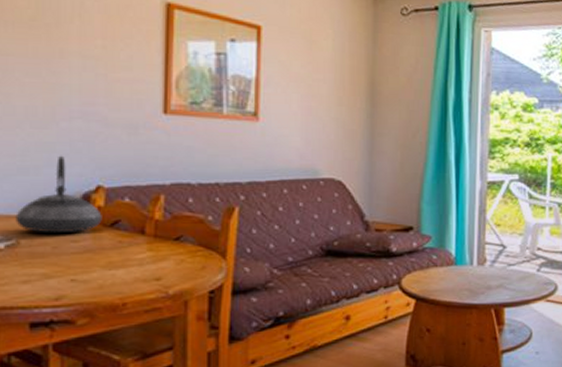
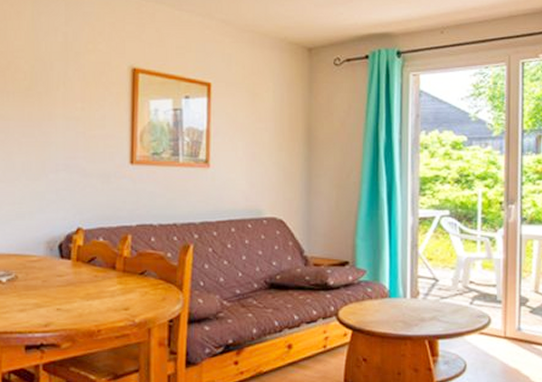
teapot: present [15,155,102,234] -> none [15,202,82,269]

